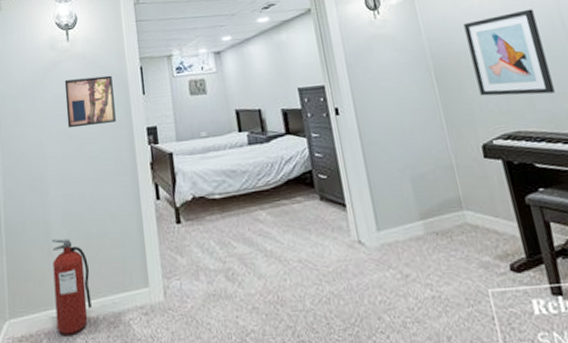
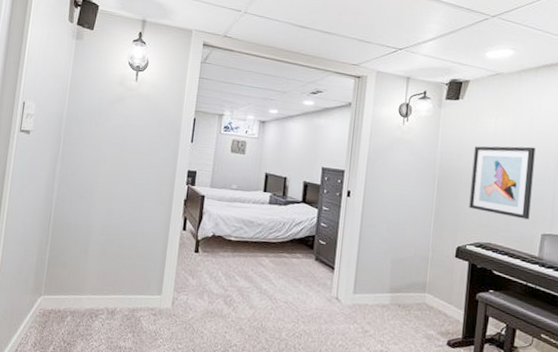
fire extinguisher: present [51,238,92,335] -> none [81,242,116,317]
wall art: present [64,75,116,129] -> none [121,115,168,160]

